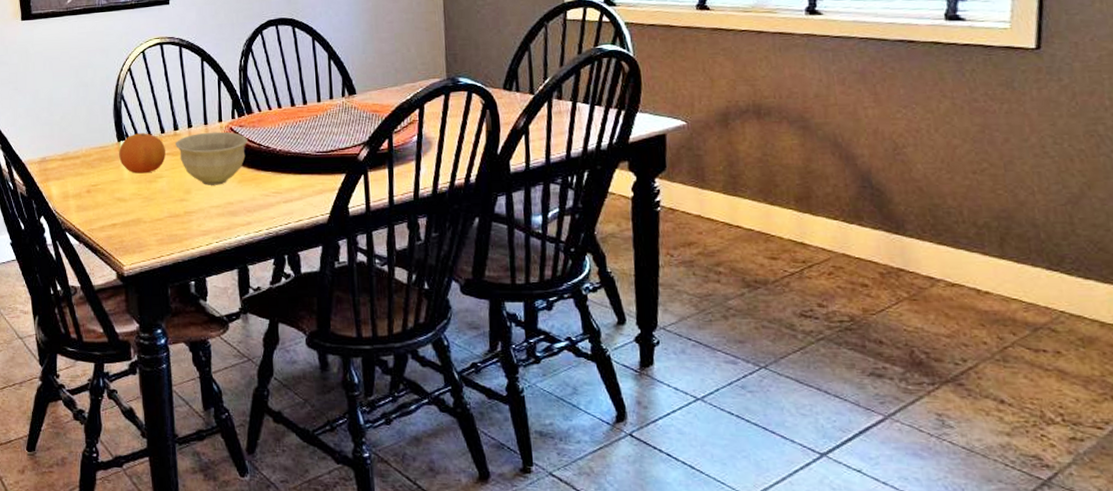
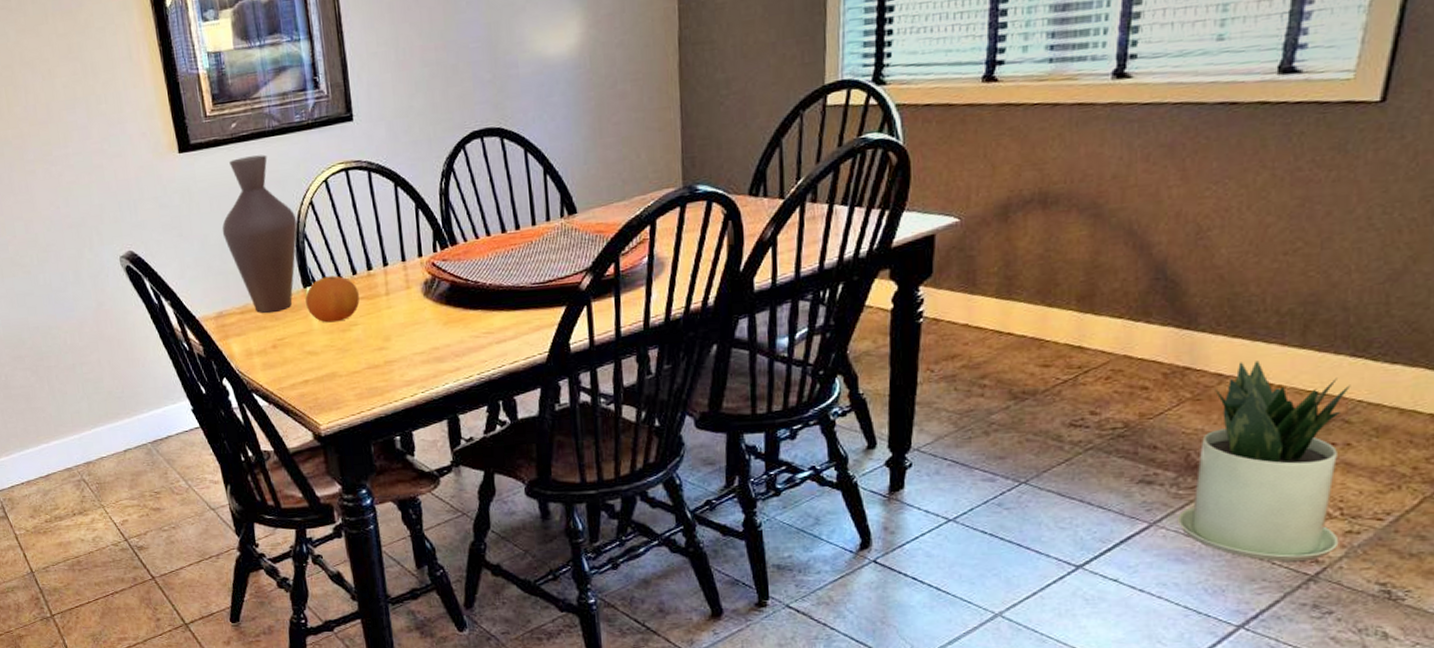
vase: none [52,27,117,162] -> present [222,155,298,314]
bowl: present [174,131,249,185] -> none [369,267,454,330]
planter: none [910,267,1066,464] -> present [1178,361,1351,561]

